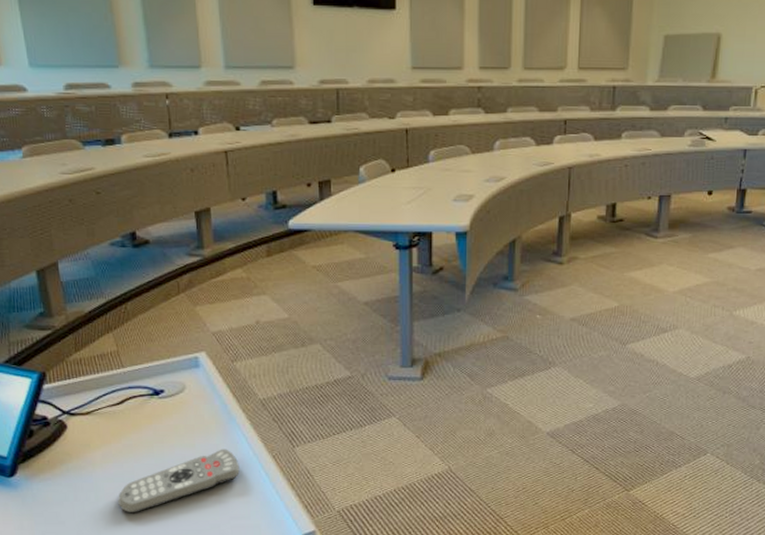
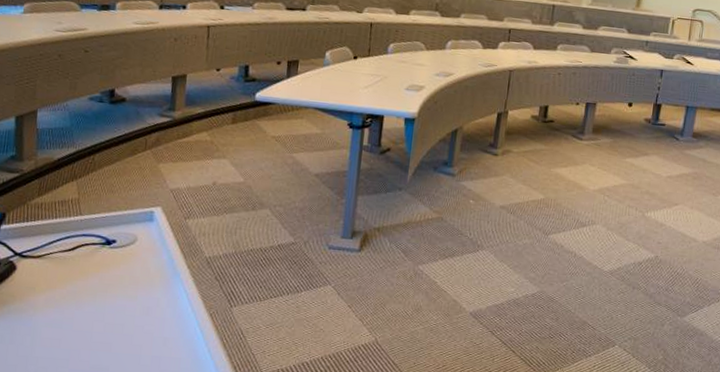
remote control: present [118,449,240,513] -> none [52,303,177,361]

